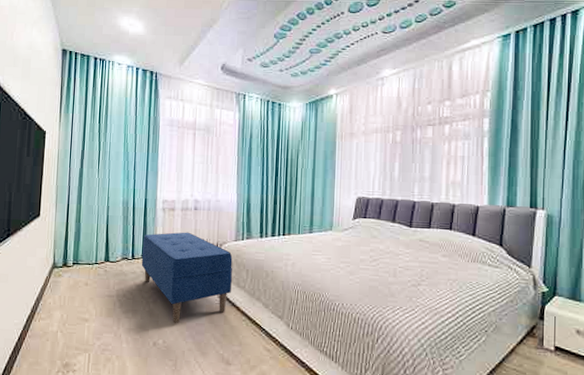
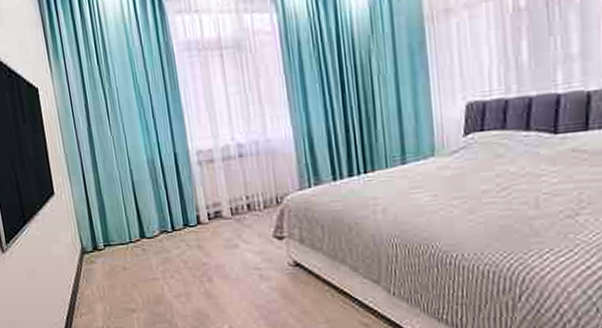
bench: present [141,232,233,324] -> none [181,187,305,304]

